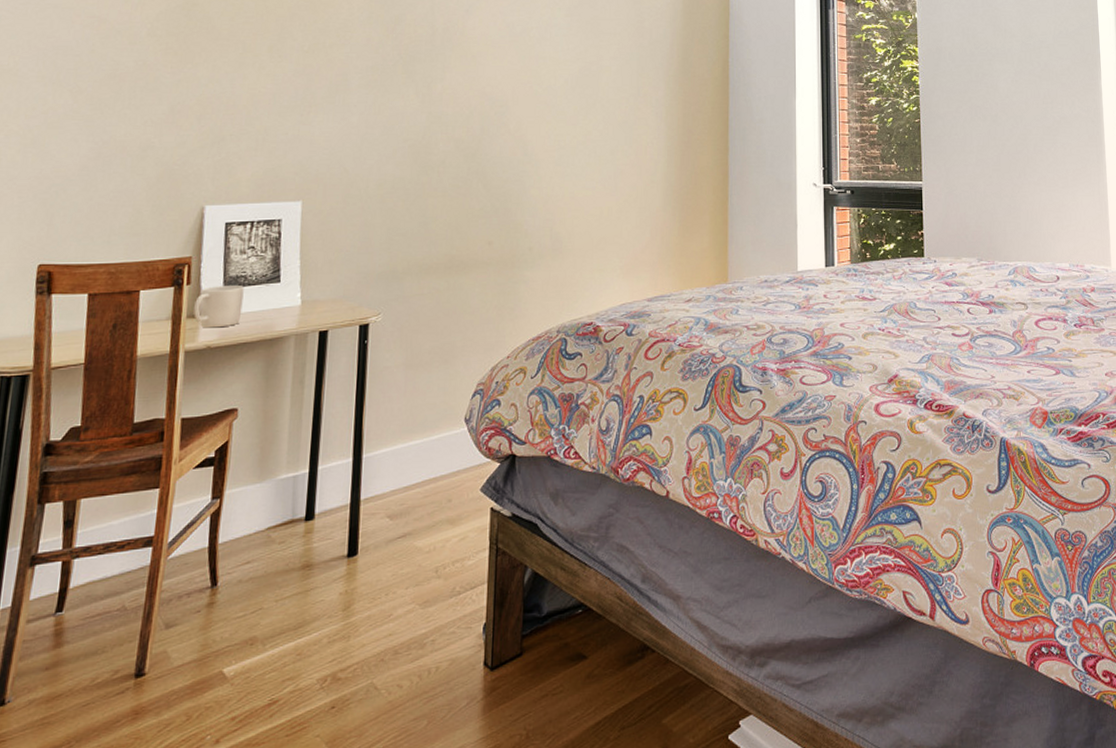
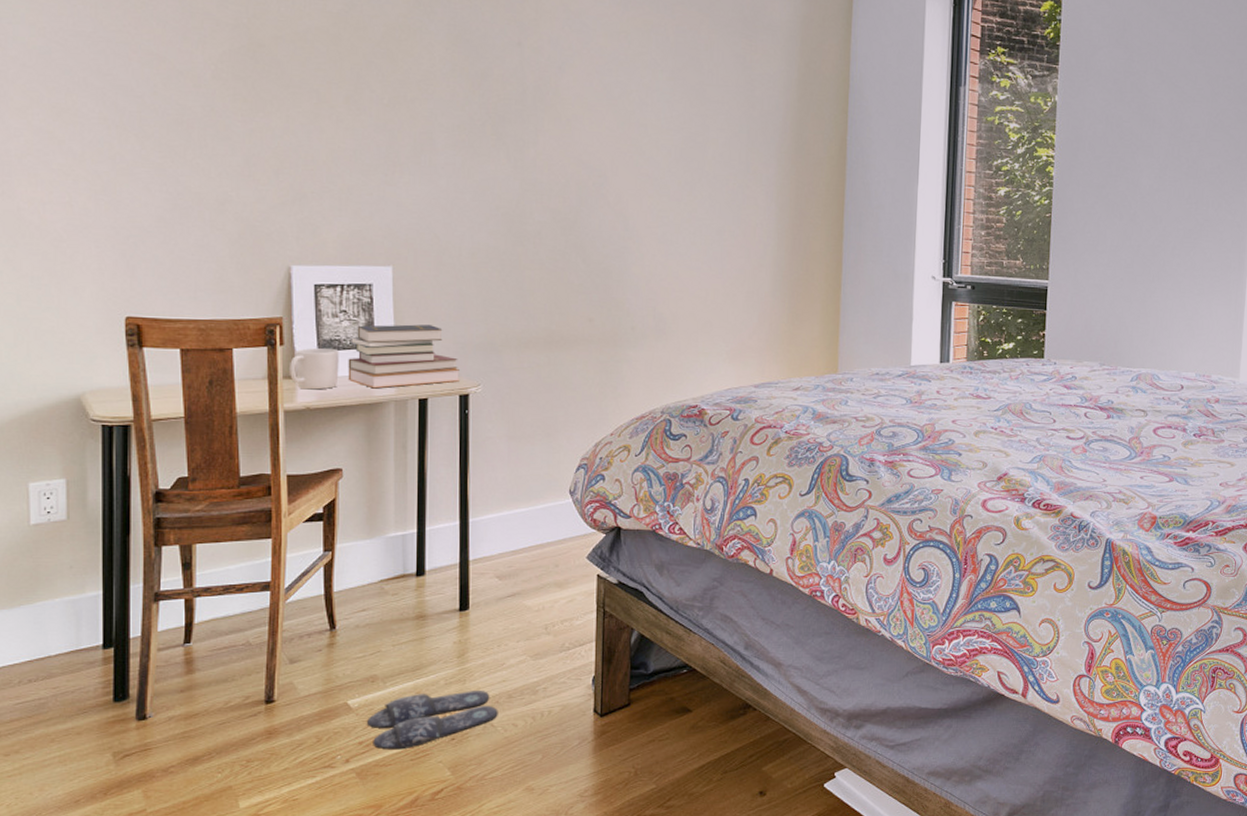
slippers: none [242,647,383,725] -> present [367,691,498,750]
books: none [250,256,361,324] -> present [348,324,459,389]

